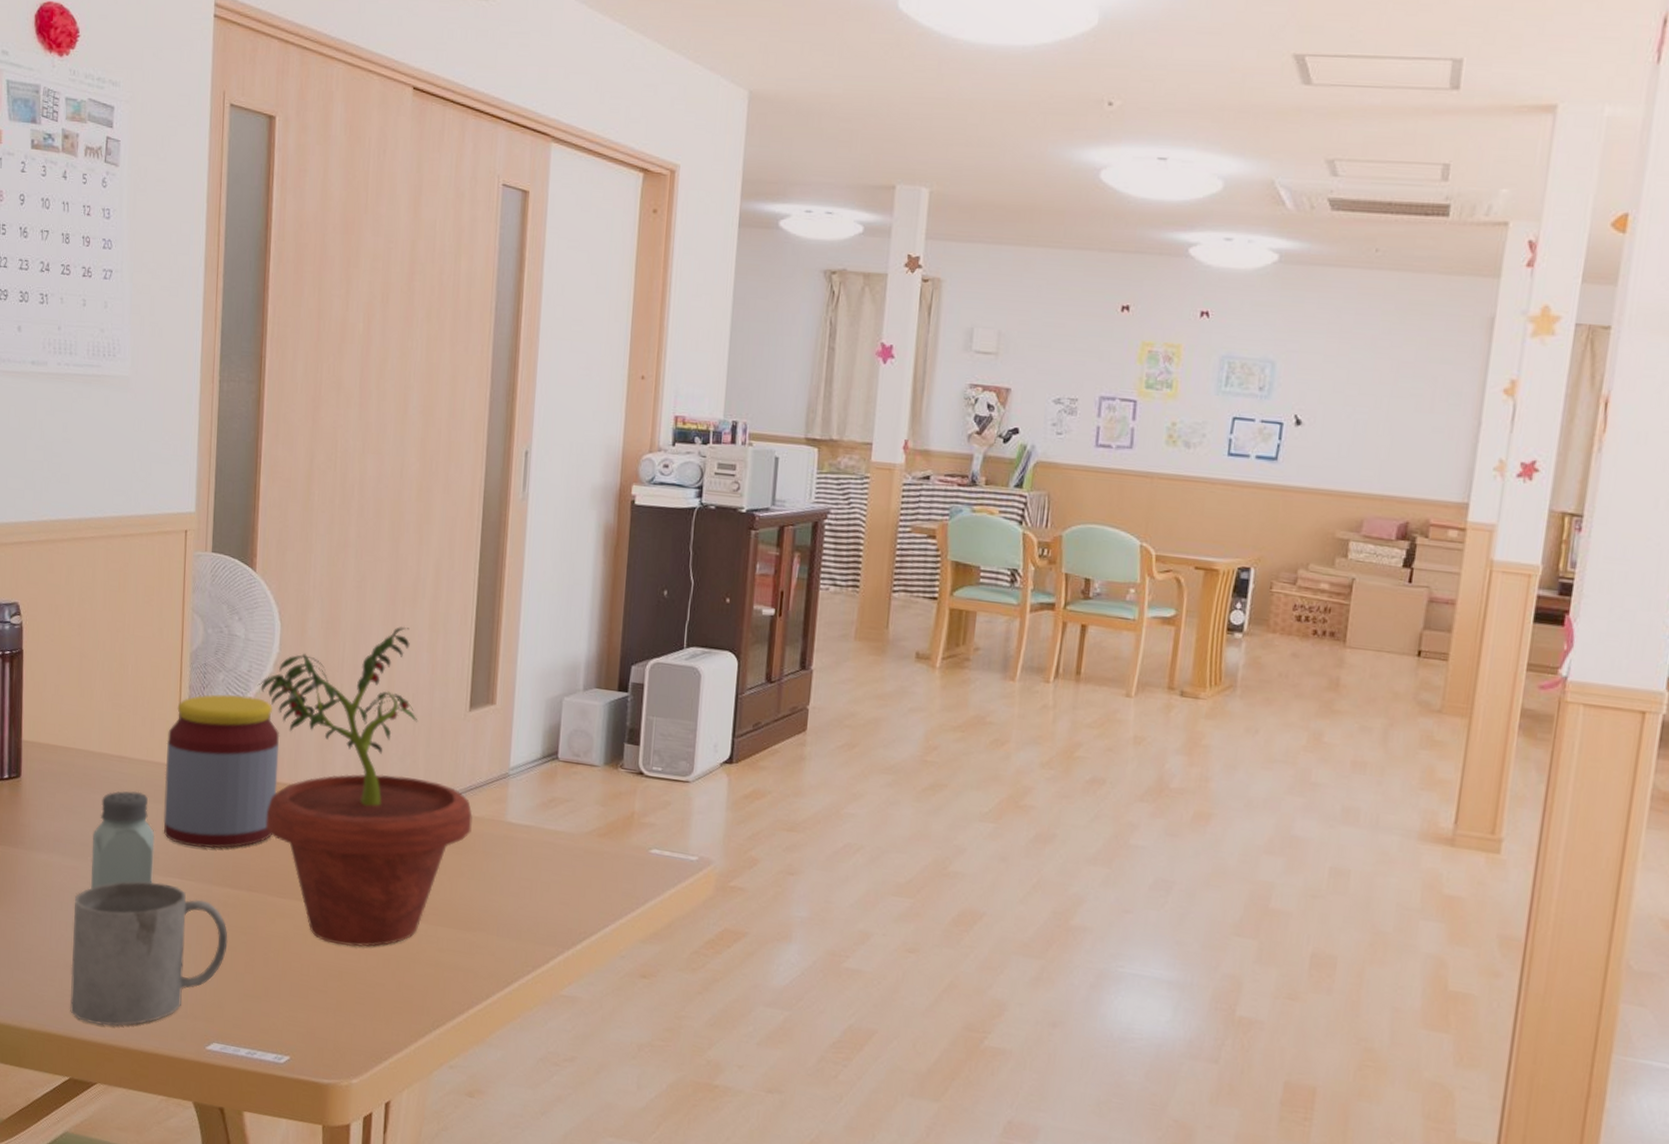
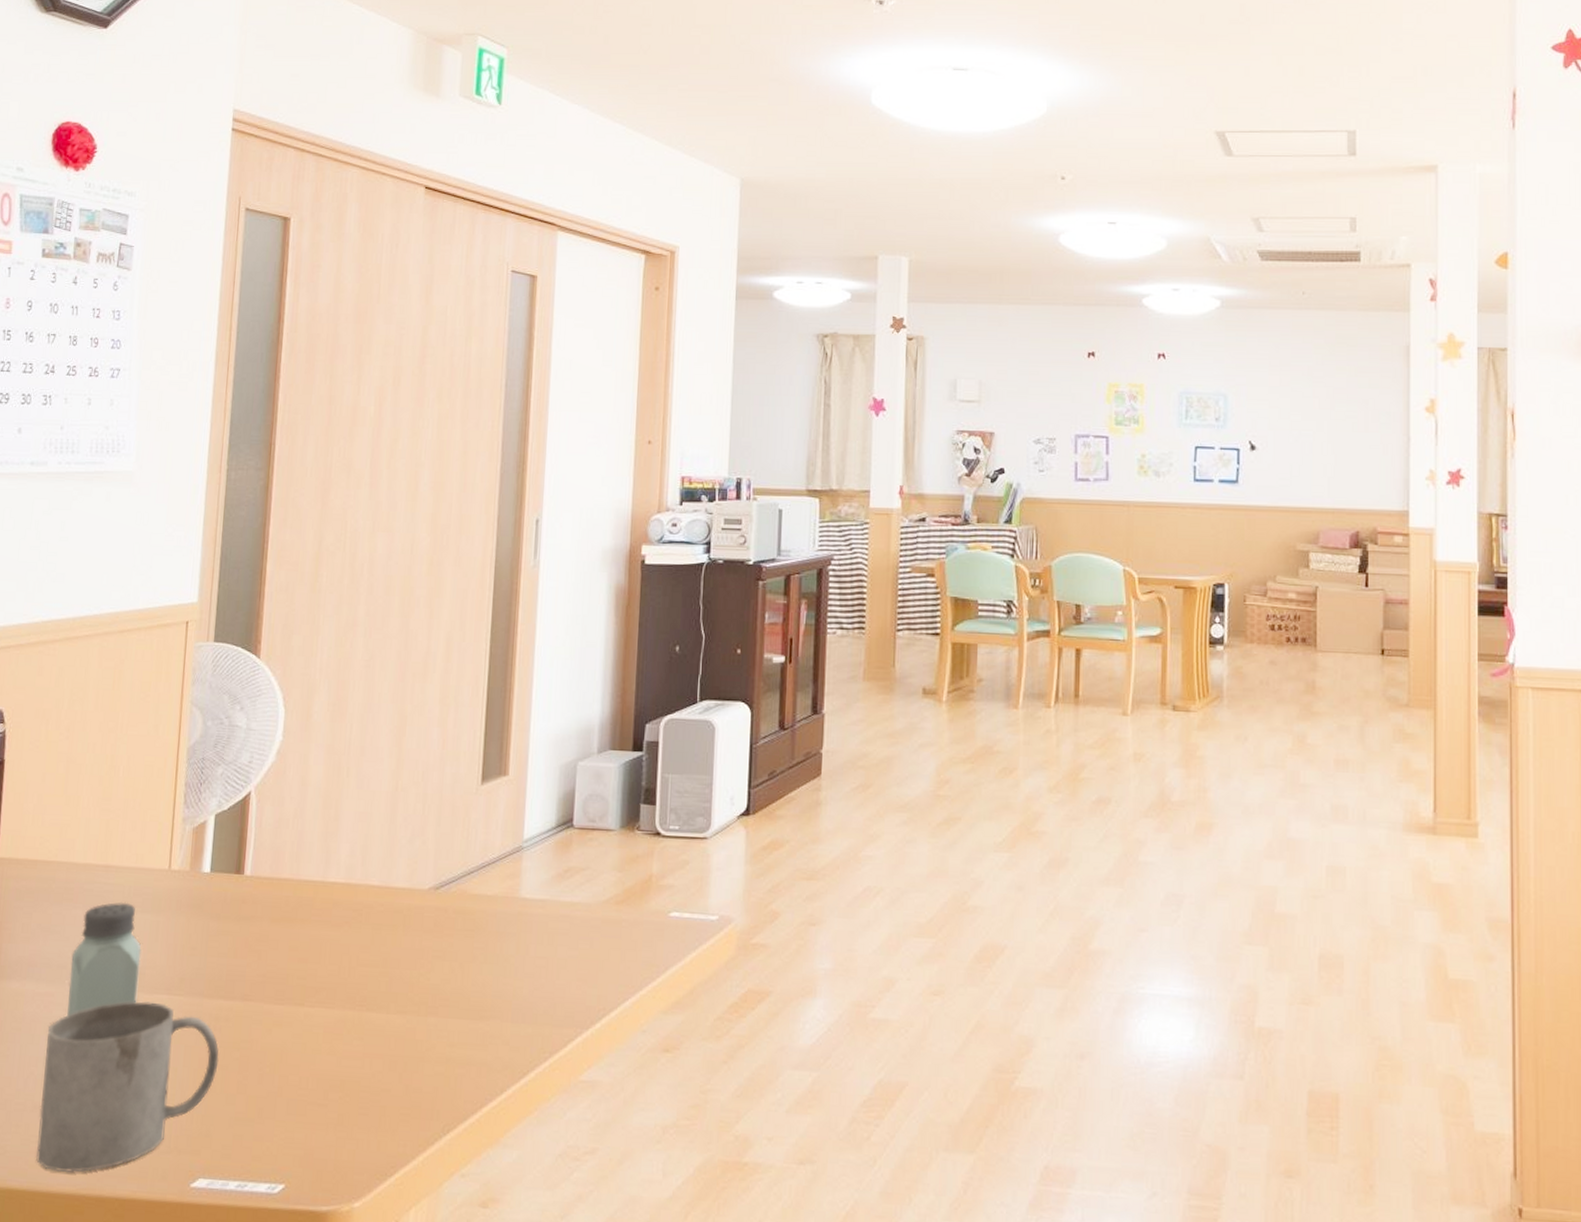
jar: present [163,693,280,849] -> none [152,788,282,958]
potted plant: present [257,626,473,947] -> none [258,702,485,1052]

